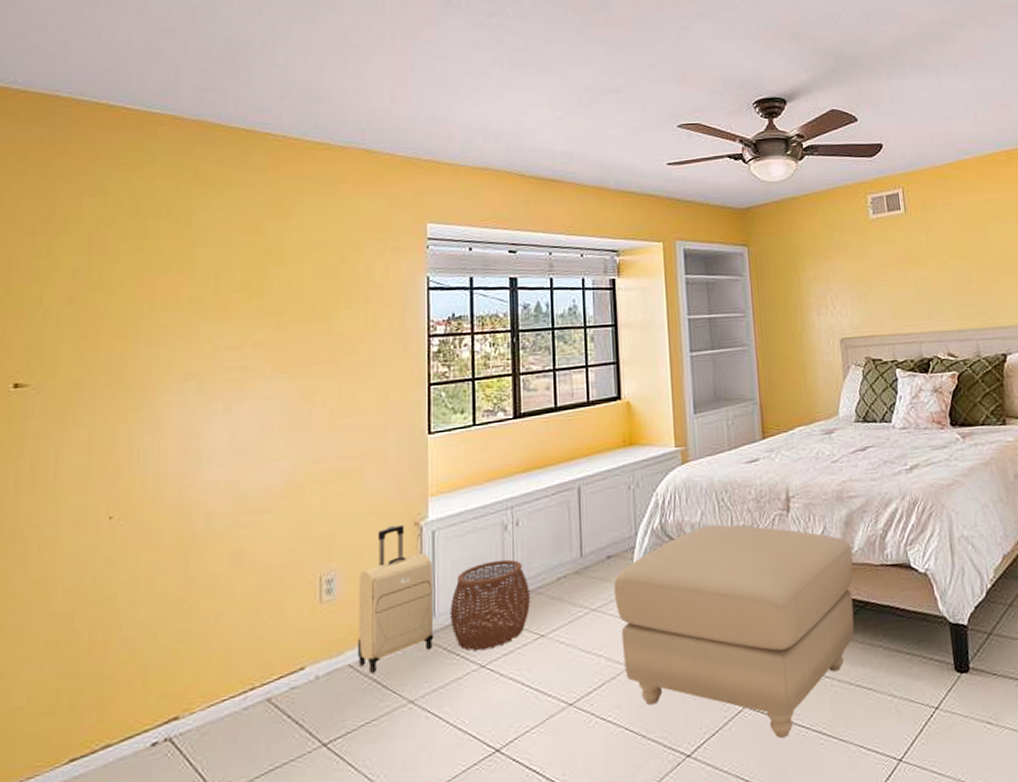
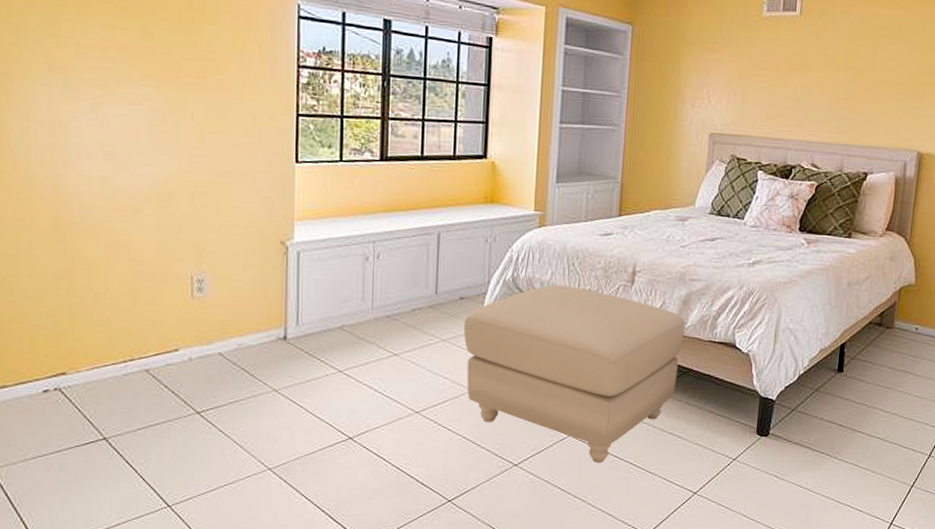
suitcase: present [357,524,434,674] -> none [226,240,298,363]
woven basket: present [450,559,531,652] -> none [312,285,387,359]

